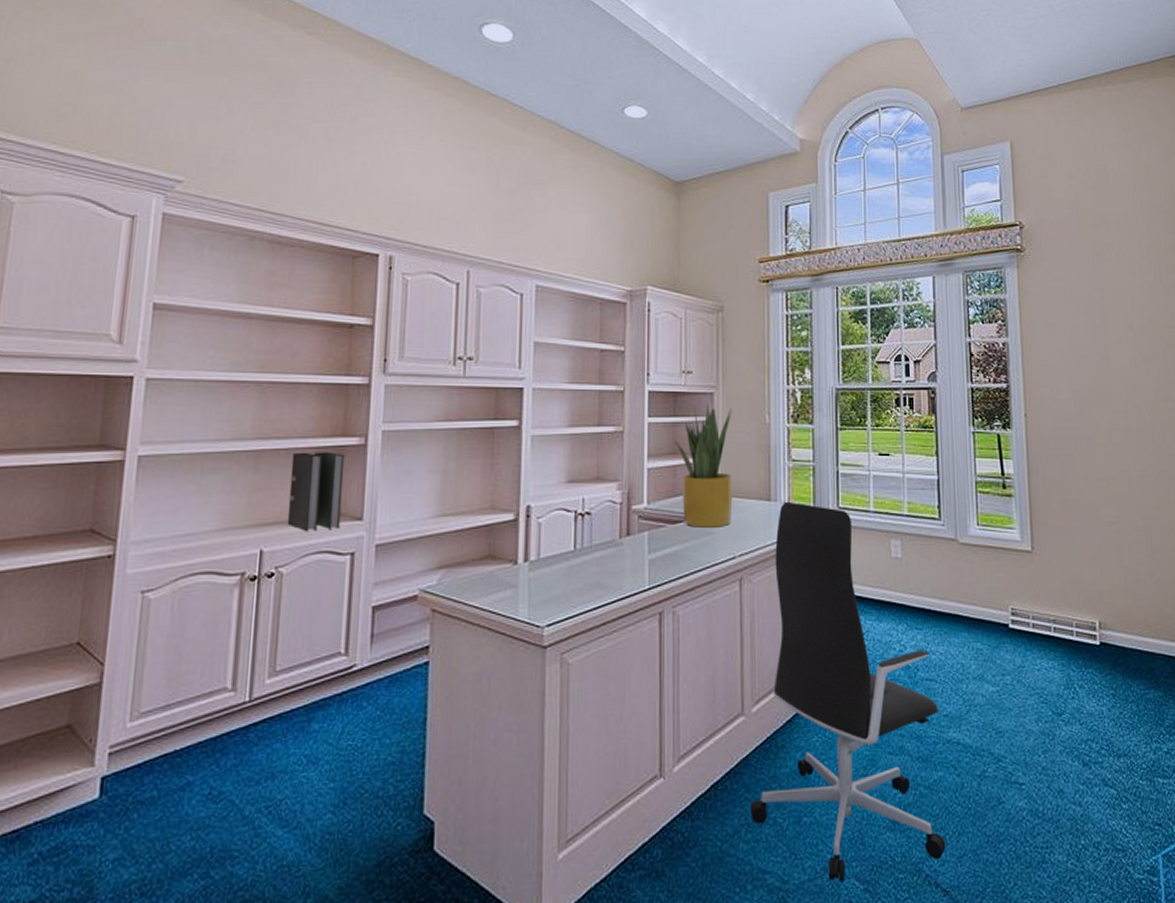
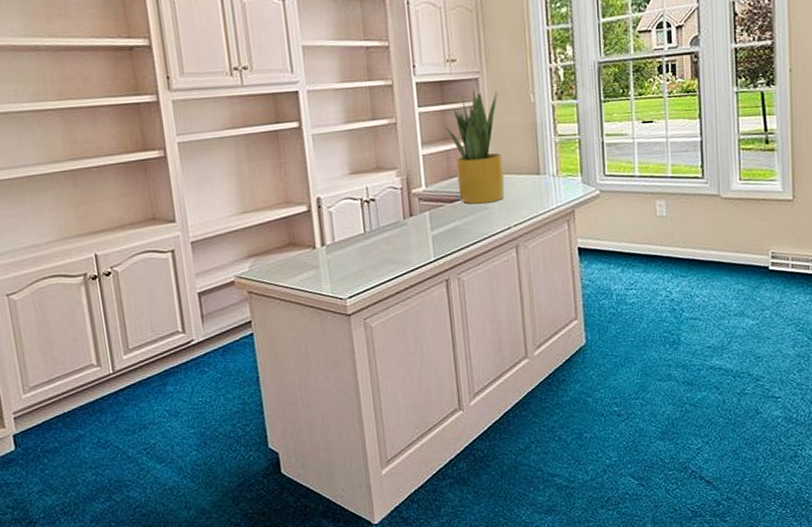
binder: present [287,452,345,532] -> none [103,165,158,236]
office chair: present [750,501,946,883] -> none [538,173,709,480]

